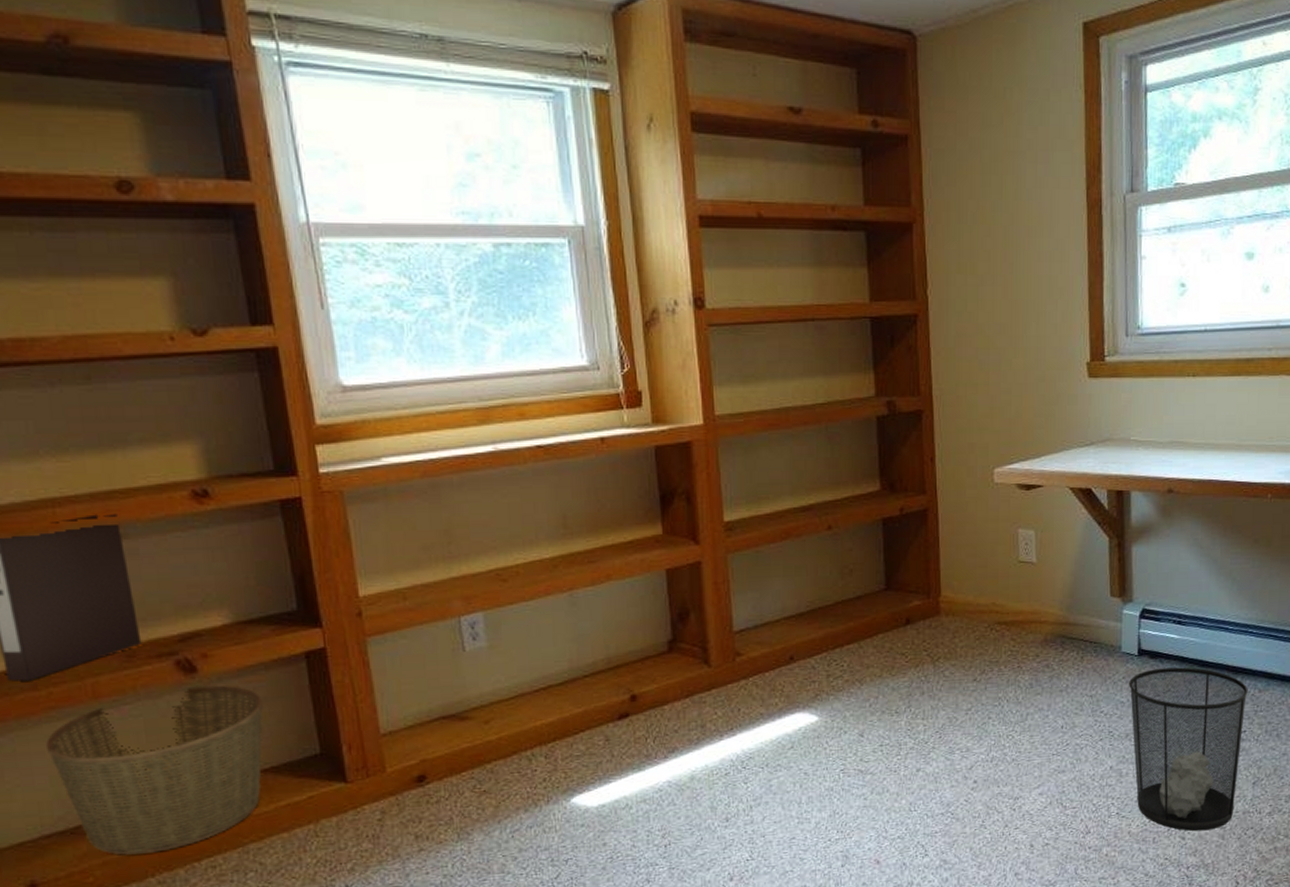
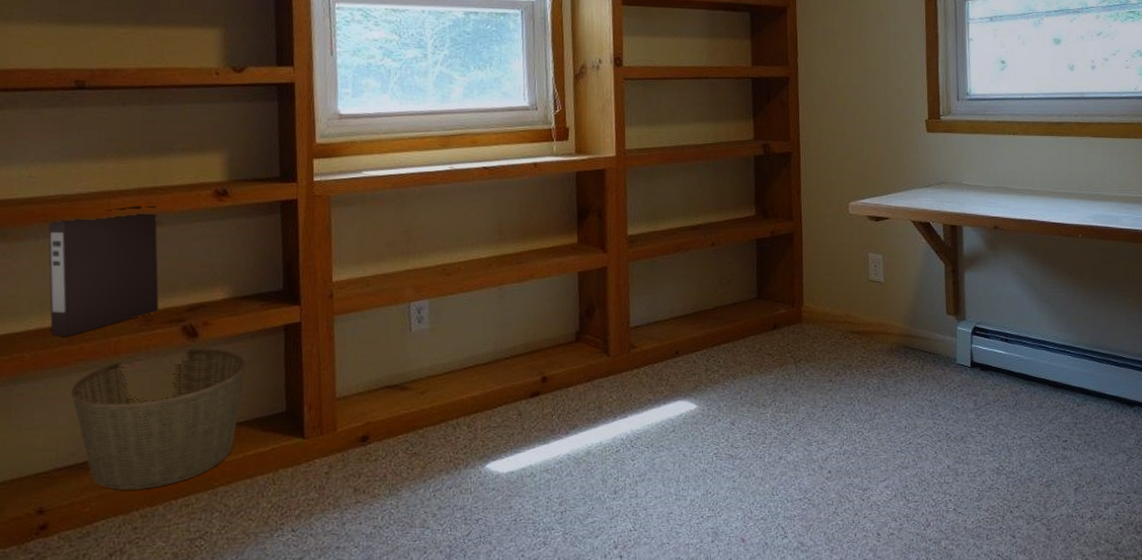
waste bin: present [1129,667,1248,832] -> none [963,380,1068,531]

